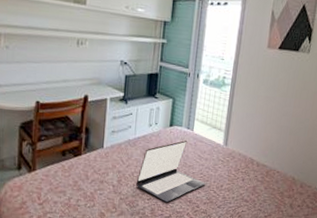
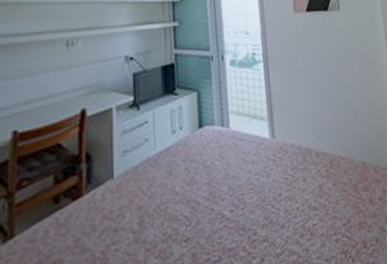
laptop: present [136,140,206,203] -> none [165,141,259,239]

